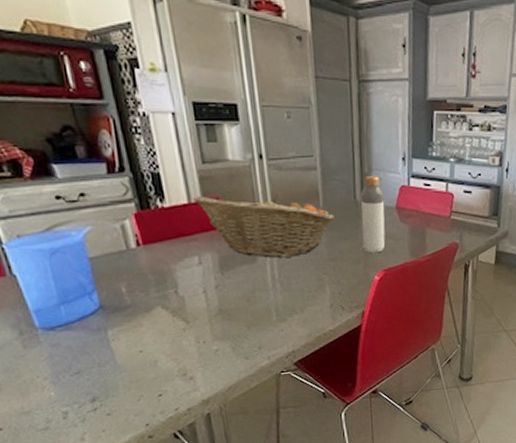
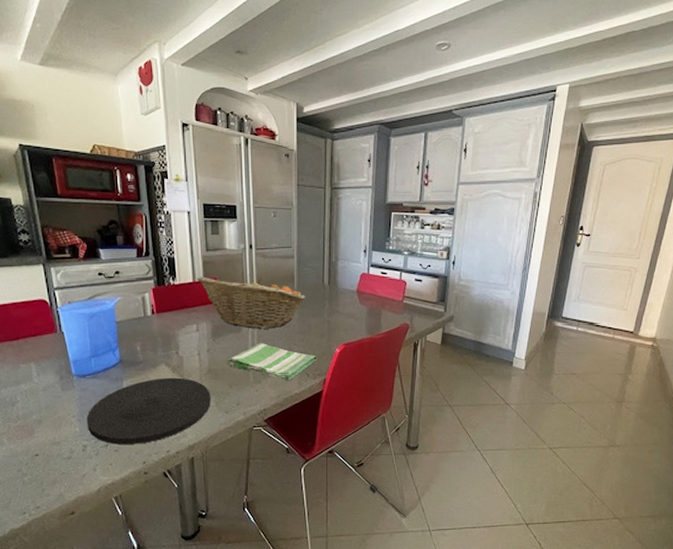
plate: none [63,321,226,407] -> present [86,377,211,445]
dish towel: none [243,273,353,316] -> present [228,342,317,380]
bottle: present [361,176,386,254] -> none [327,265,348,329]

